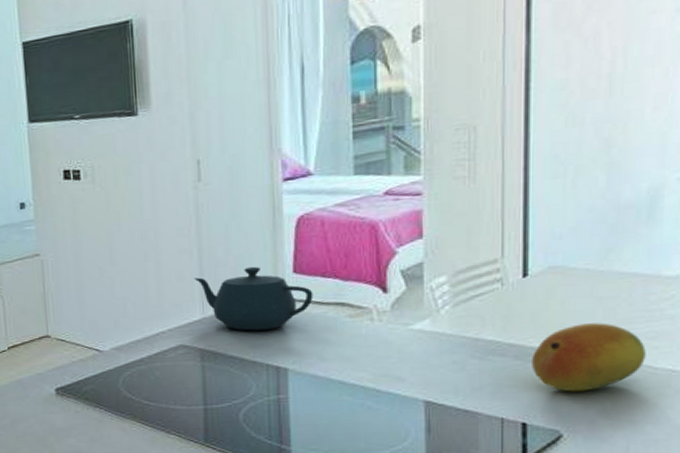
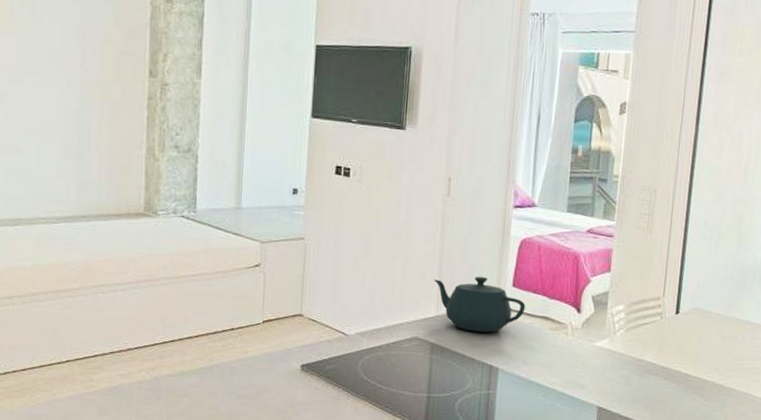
fruit: present [531,323,646,392] -> none [674,356,750,410]

